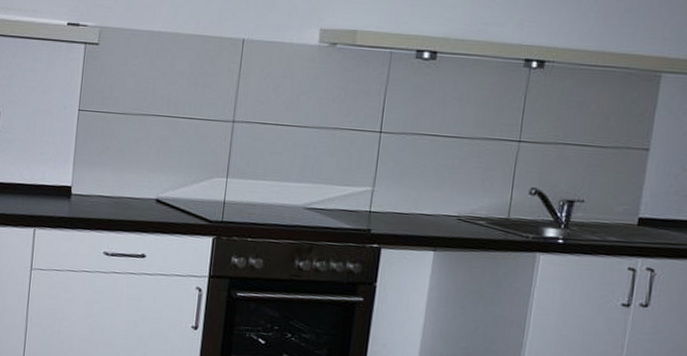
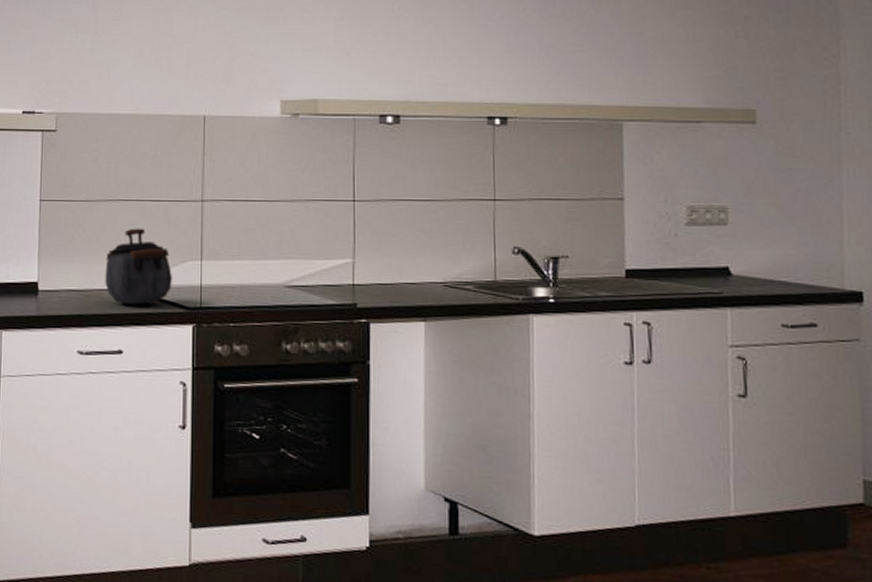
kettle: none [134,142,198,215] -> present [105,228,172,305]

